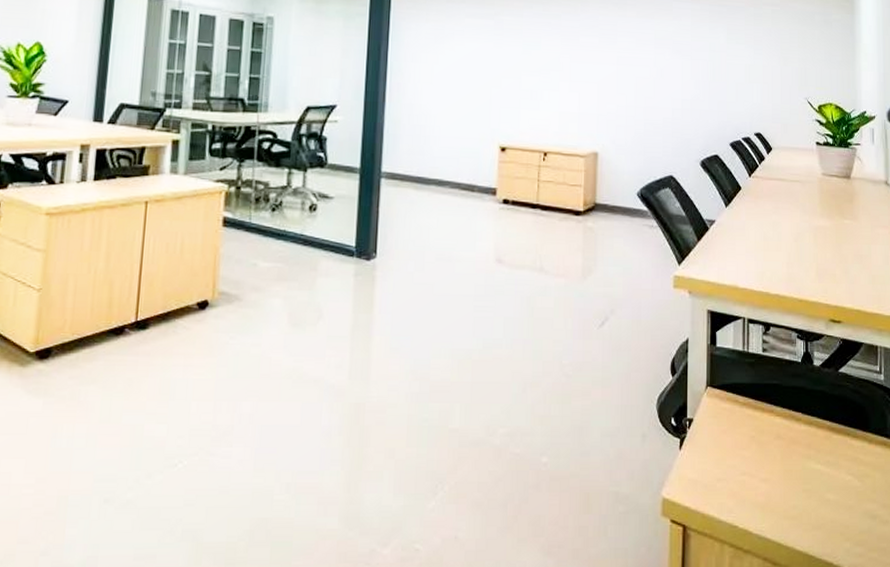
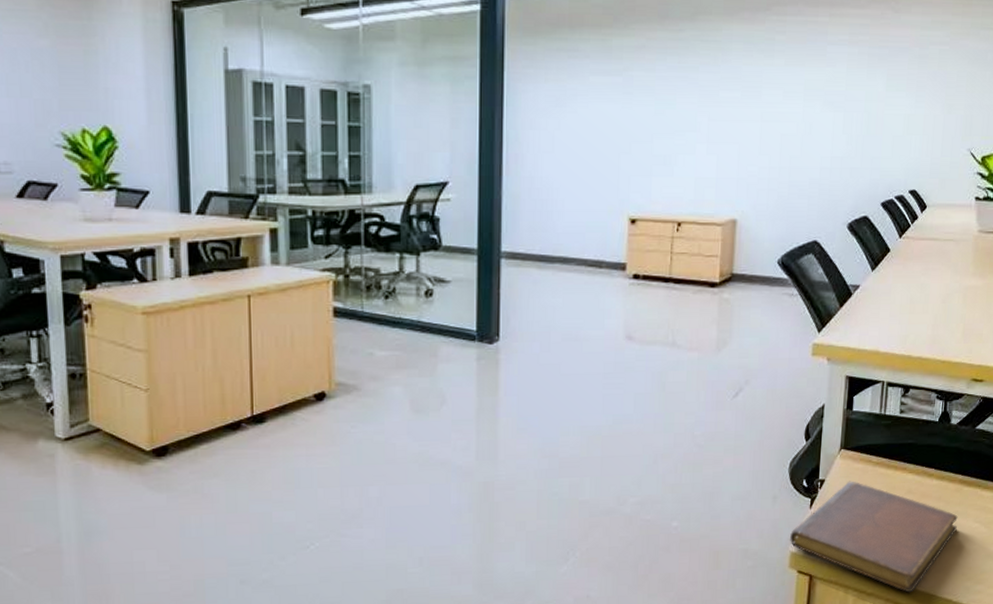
notebook: none [661,421,830,552] -> present [790,481,958,593]

